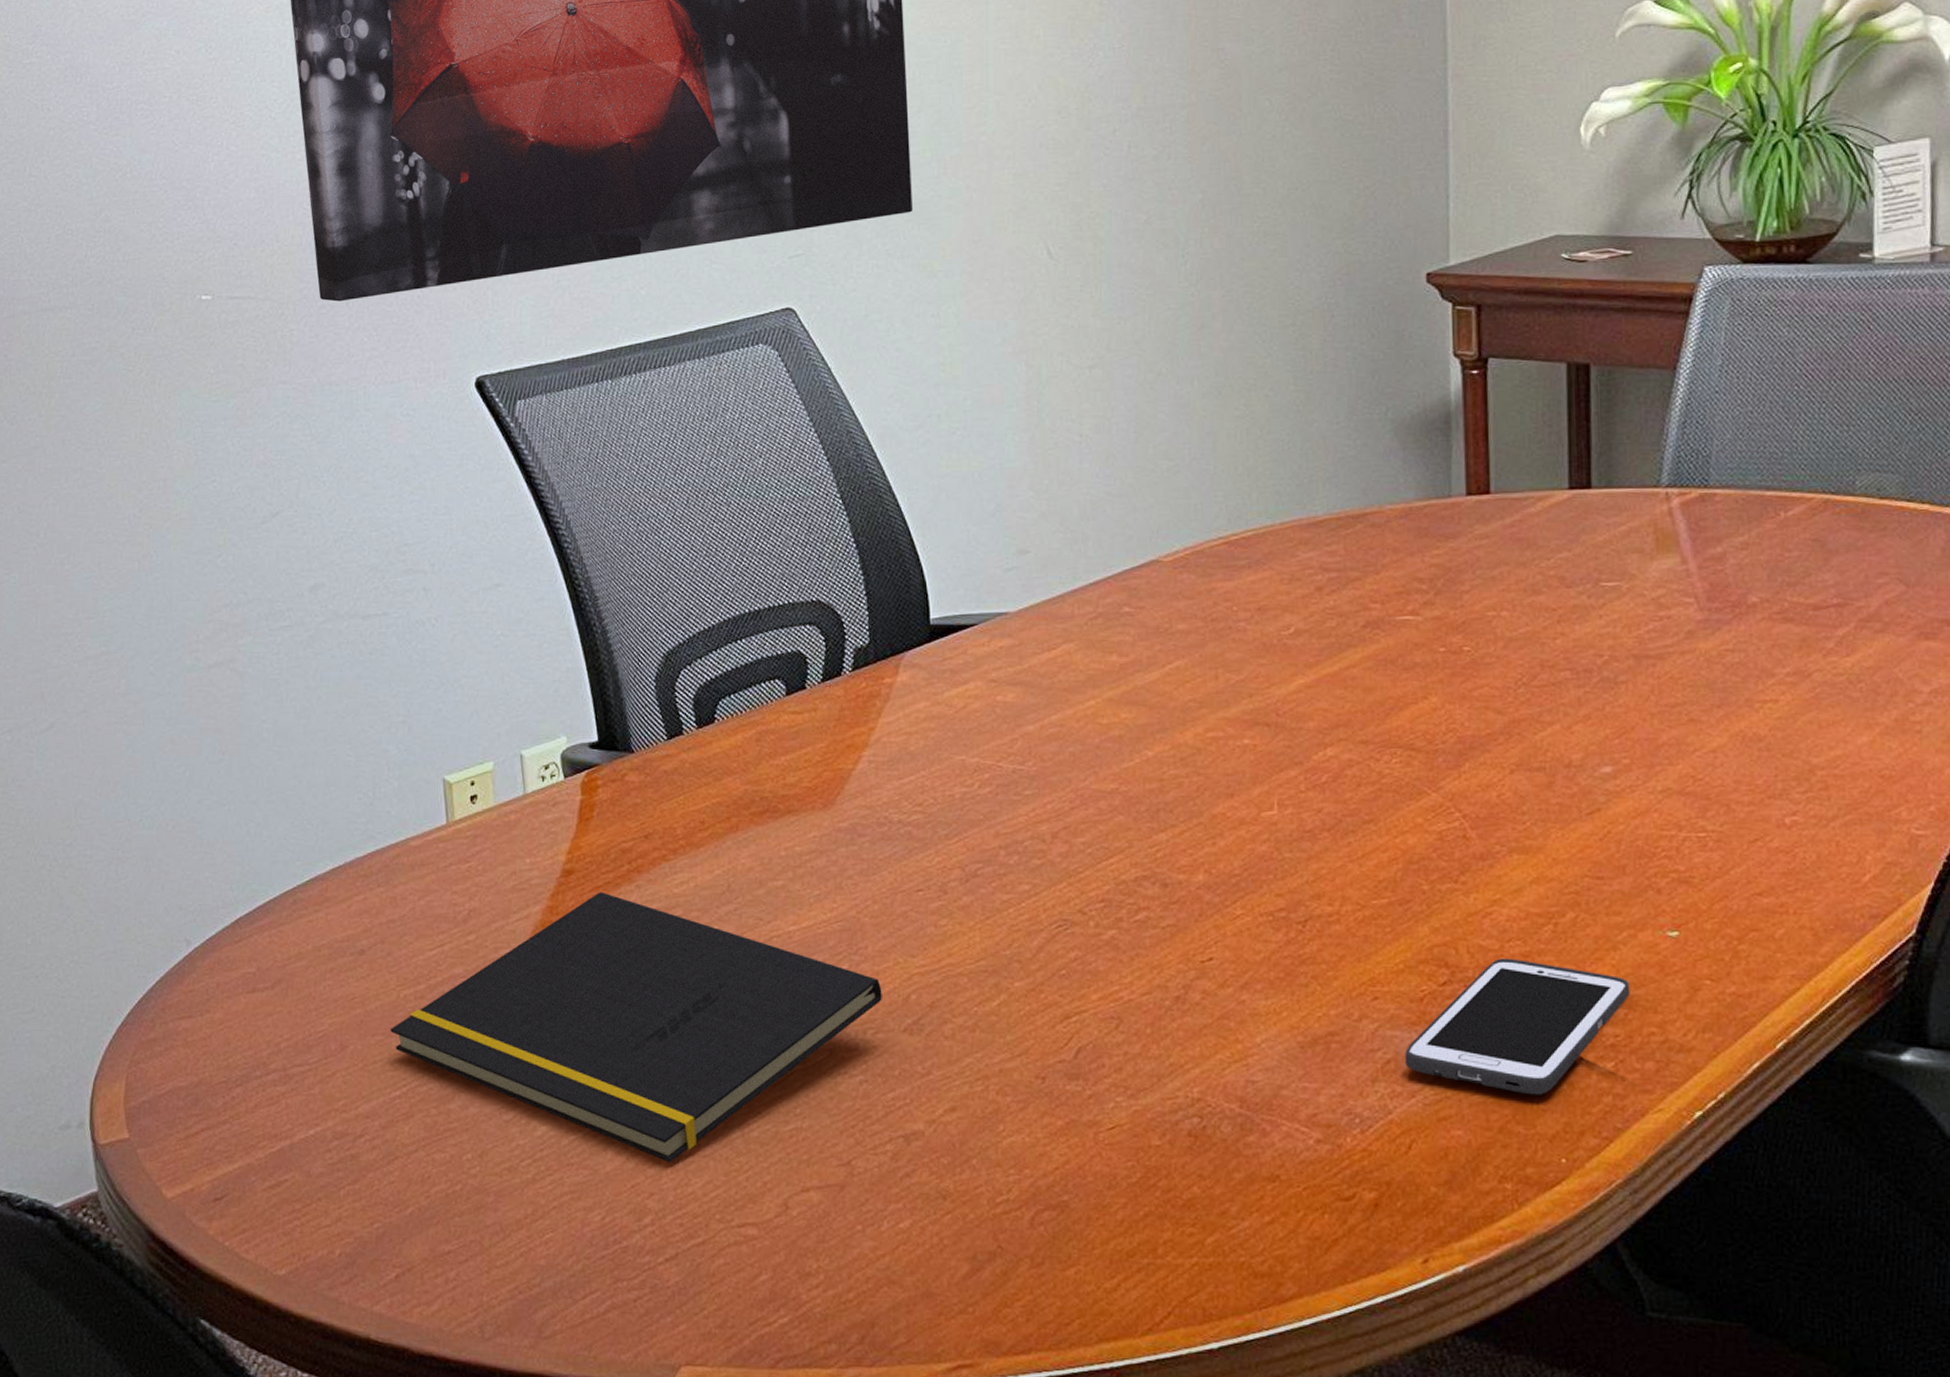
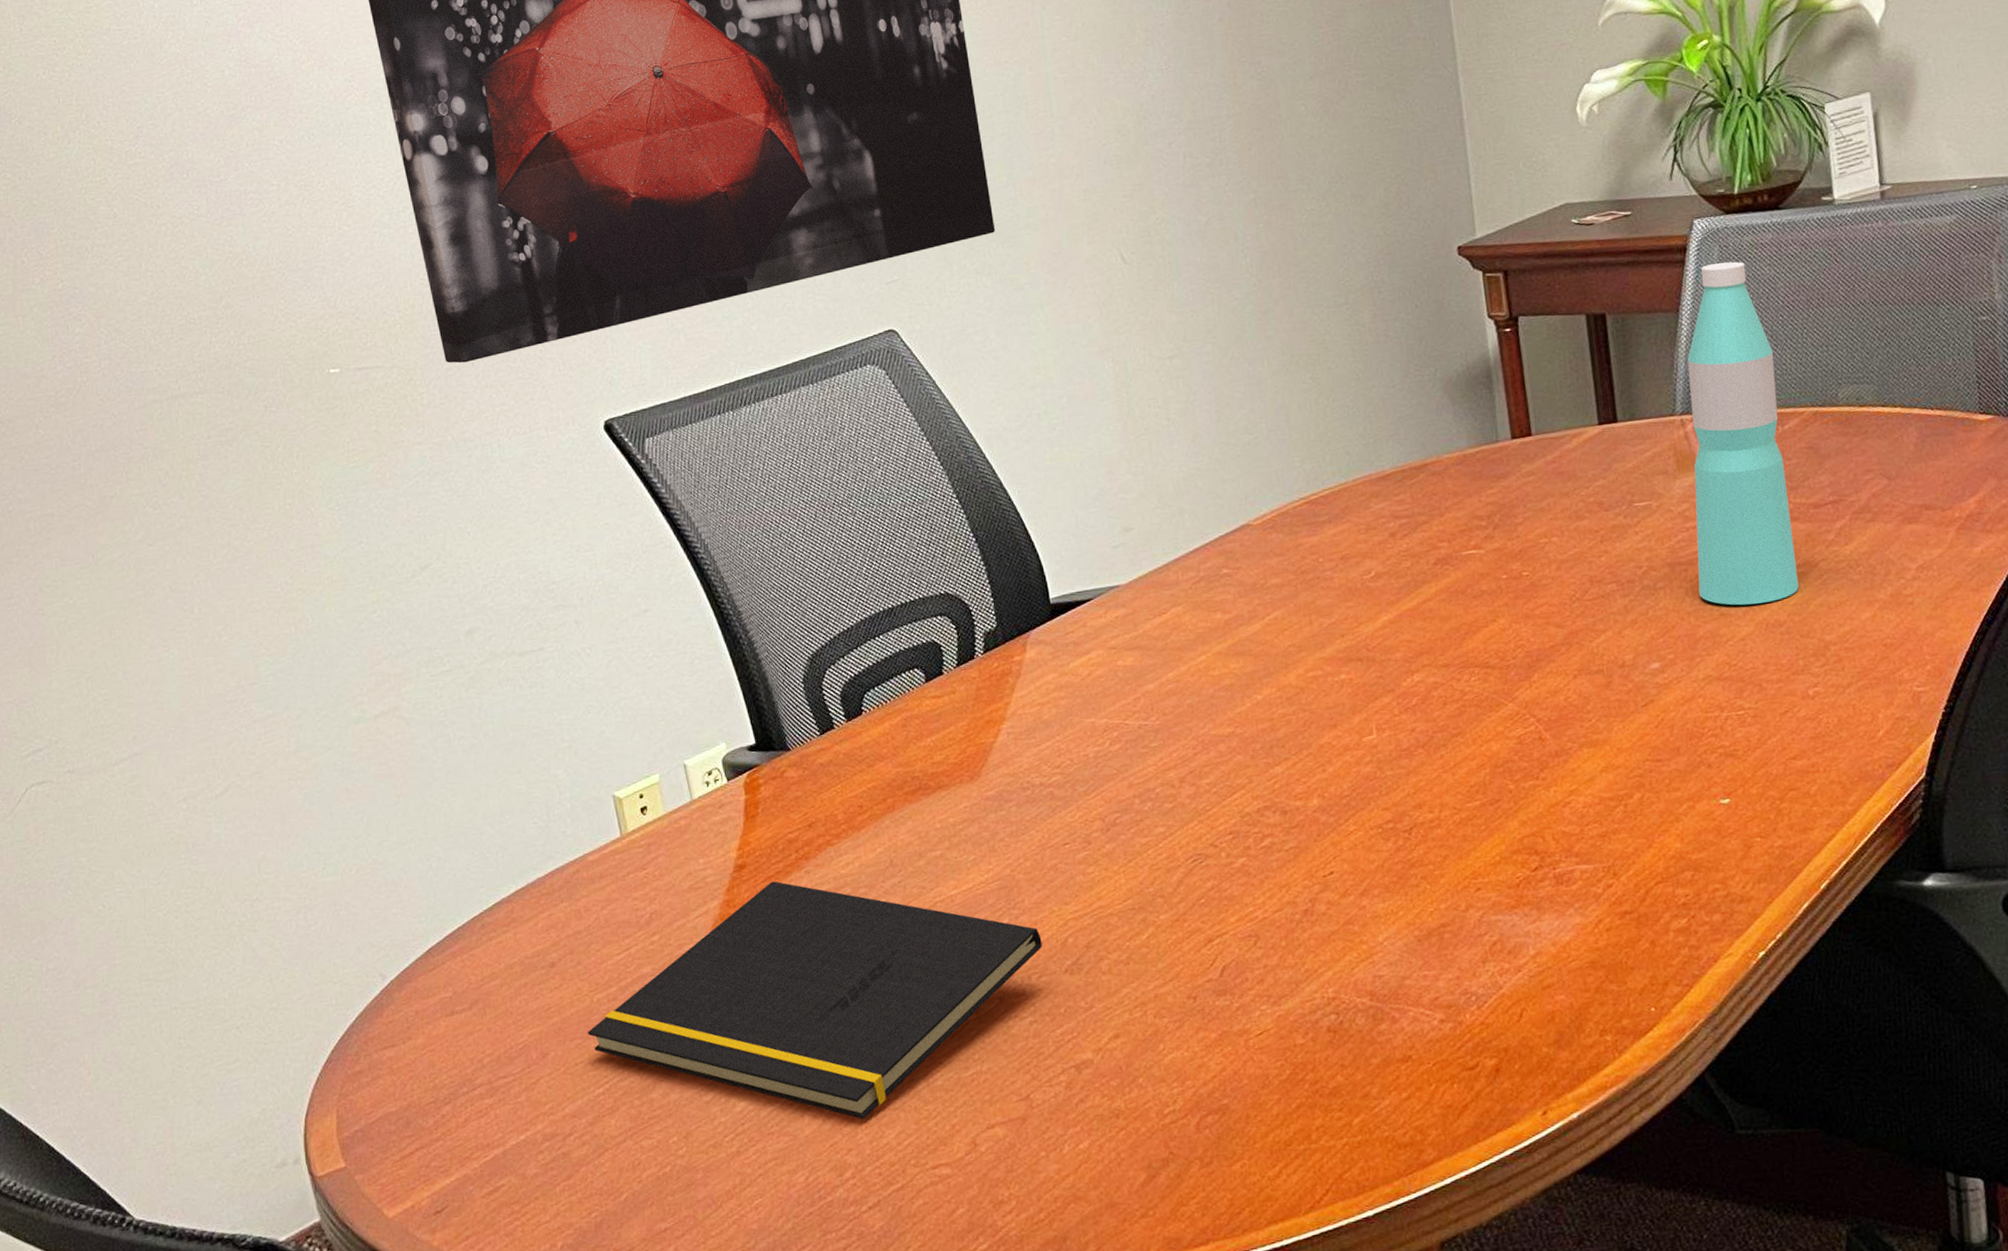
cell phone: present [1405,958,1630,1095] -> none [1508,839,1694,957]
water bottle: none [1667,318,1786,712] -> present [1687,261,1799,606]

